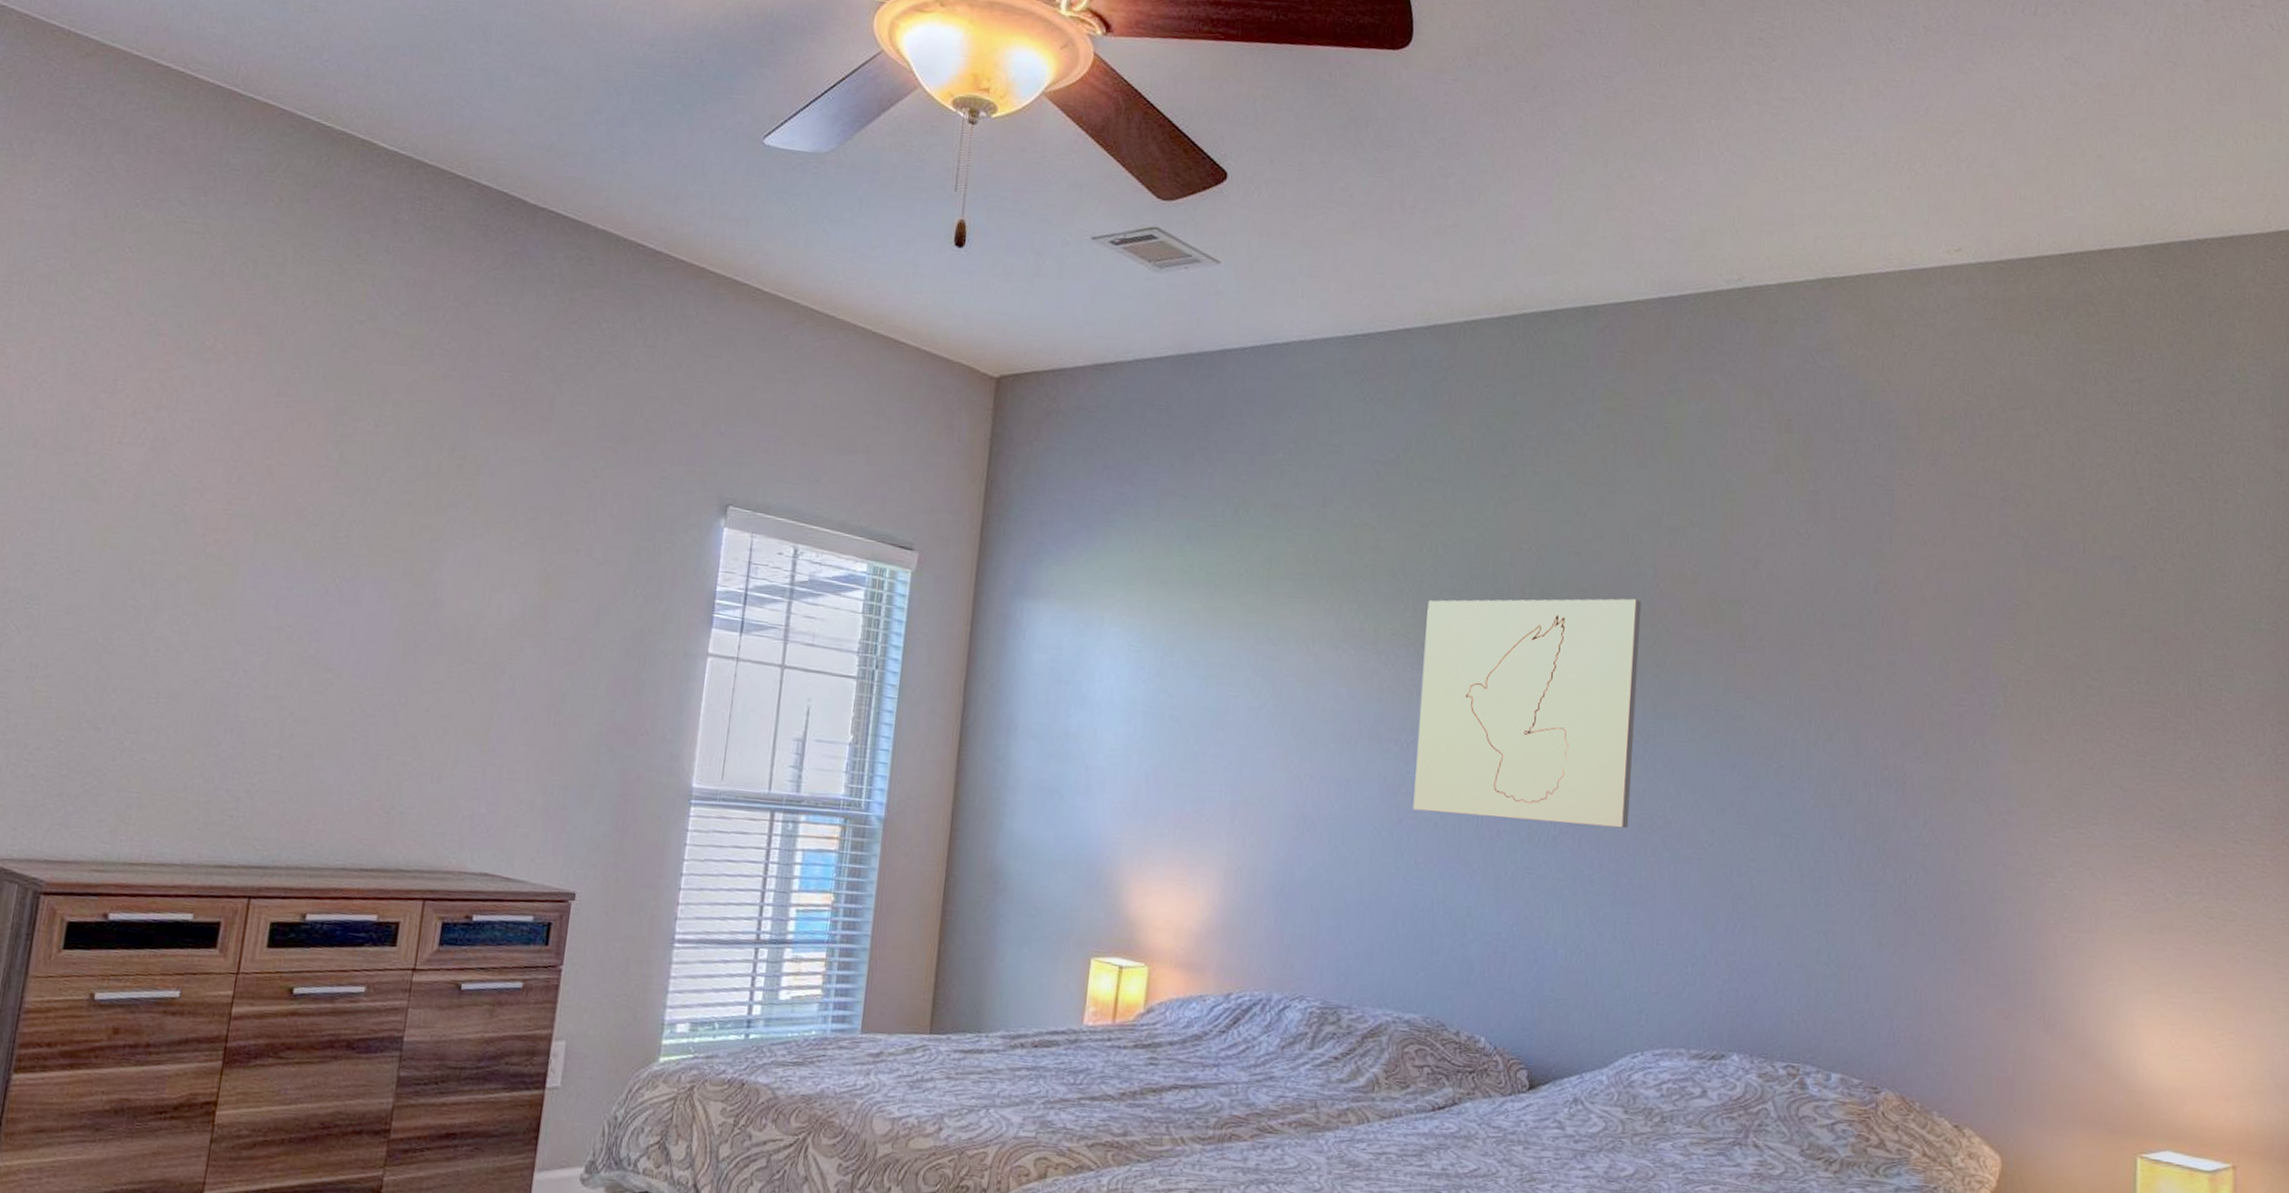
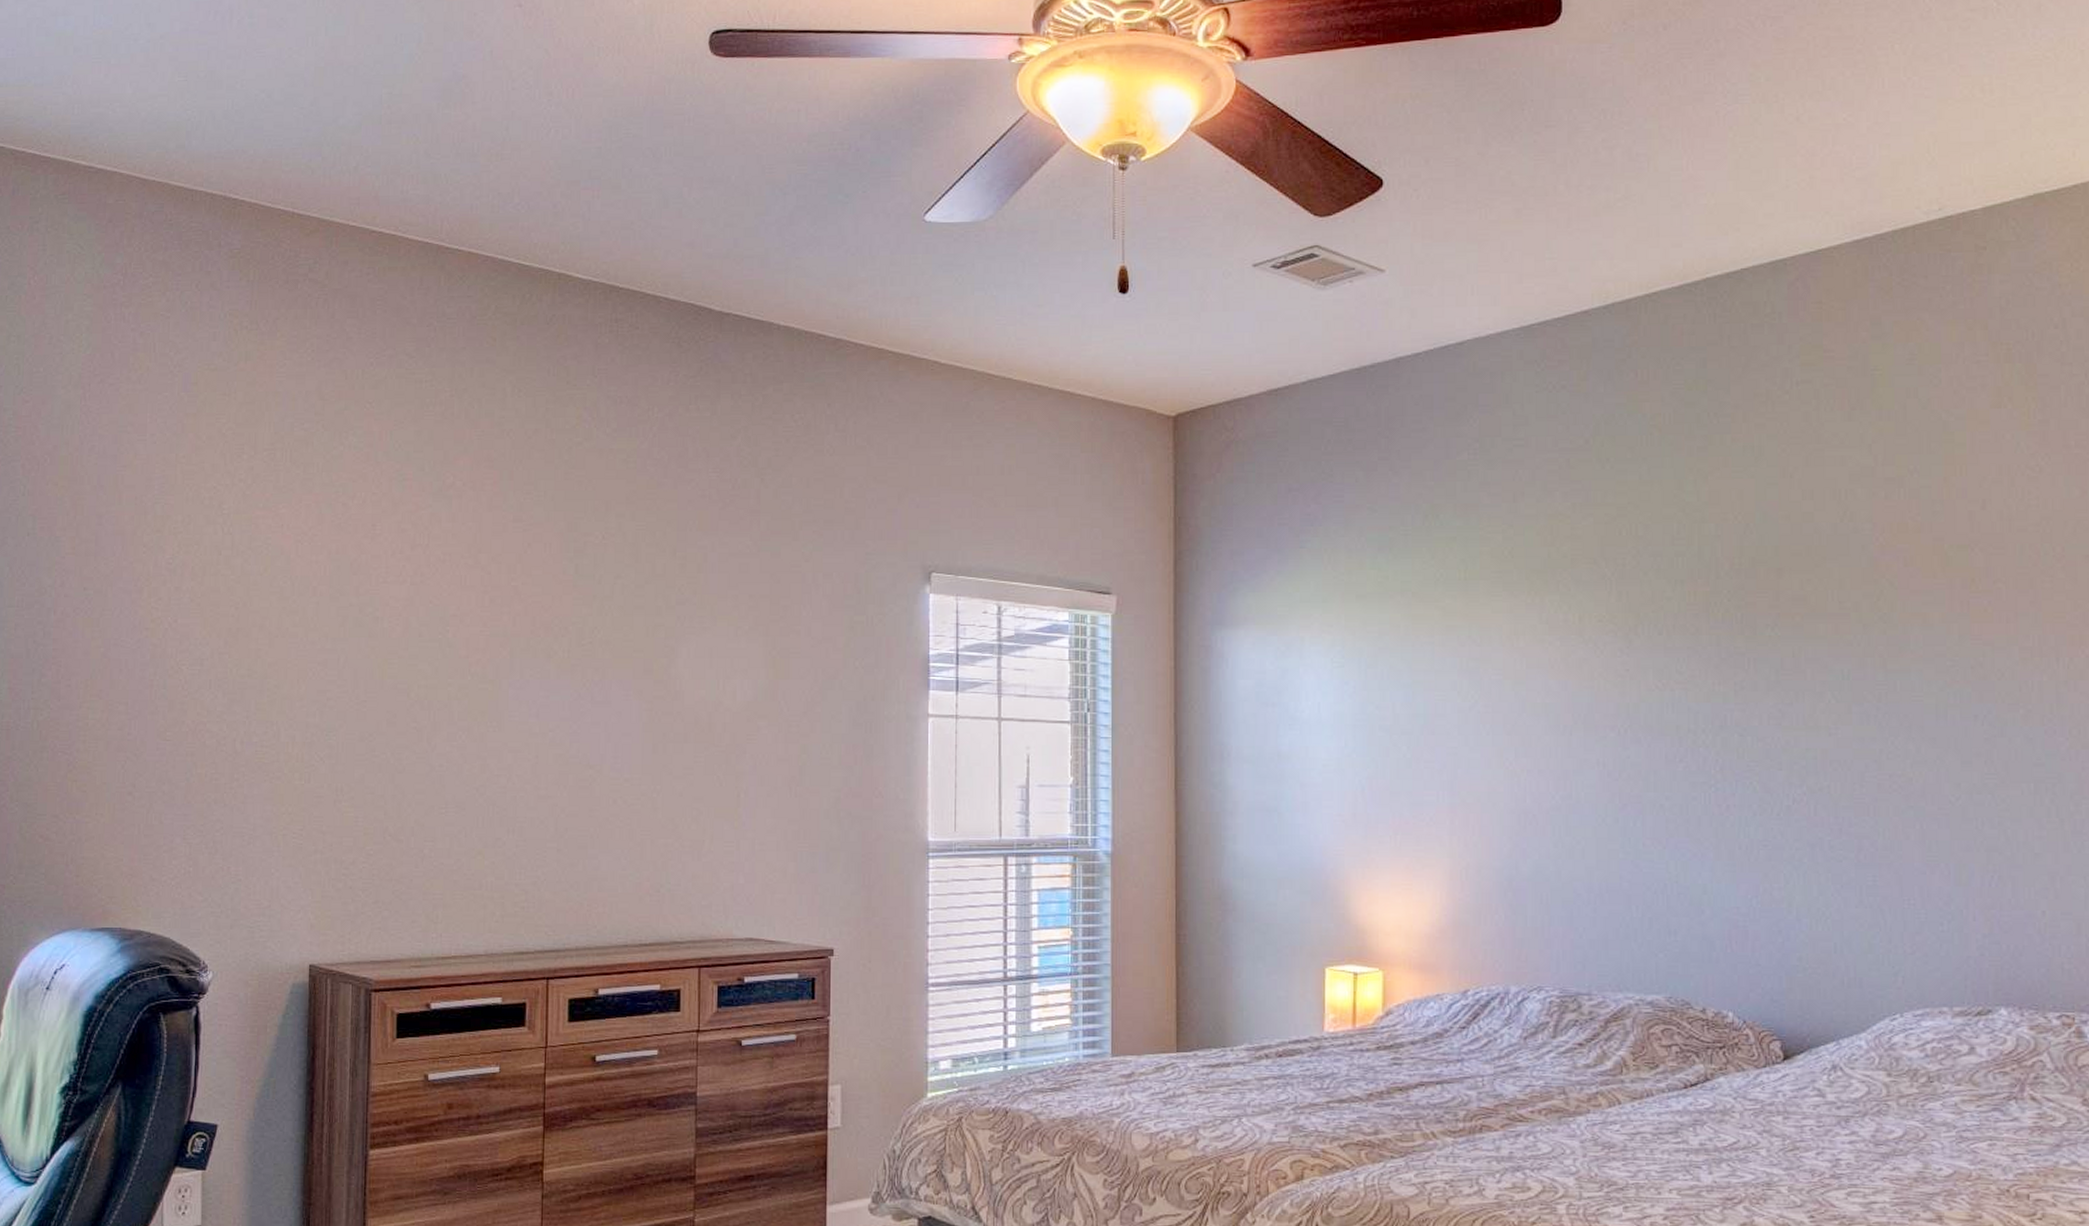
wall art: present [1413,598,1642,829] -> none [1633,556,1867,794]

